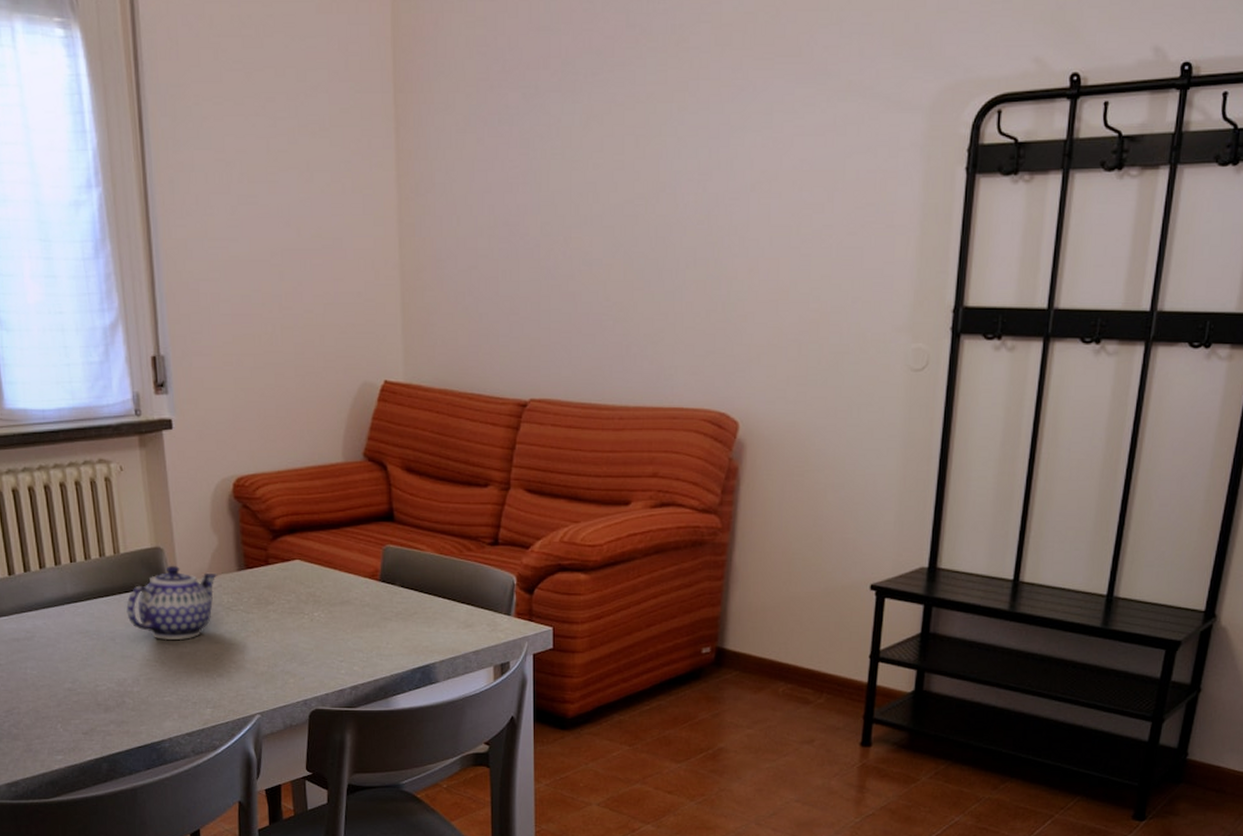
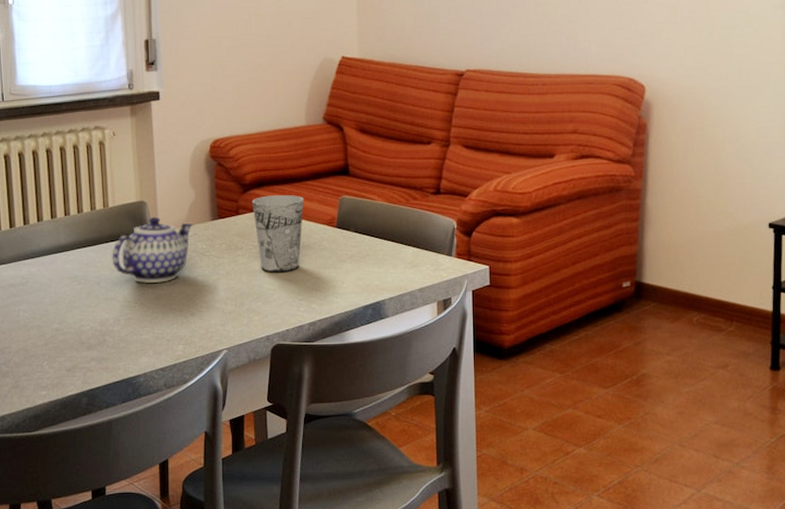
cup: none [283,543,343,631] -> present [252,195,304,273]

